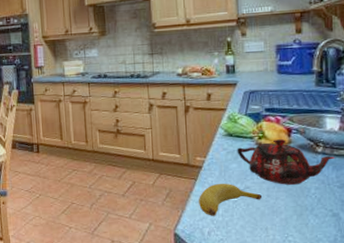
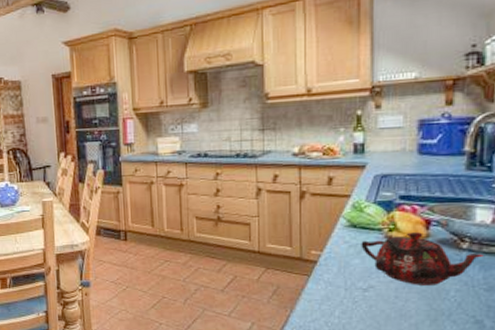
banana: present [199,183,263,216] -> none [311,280,389,318]

